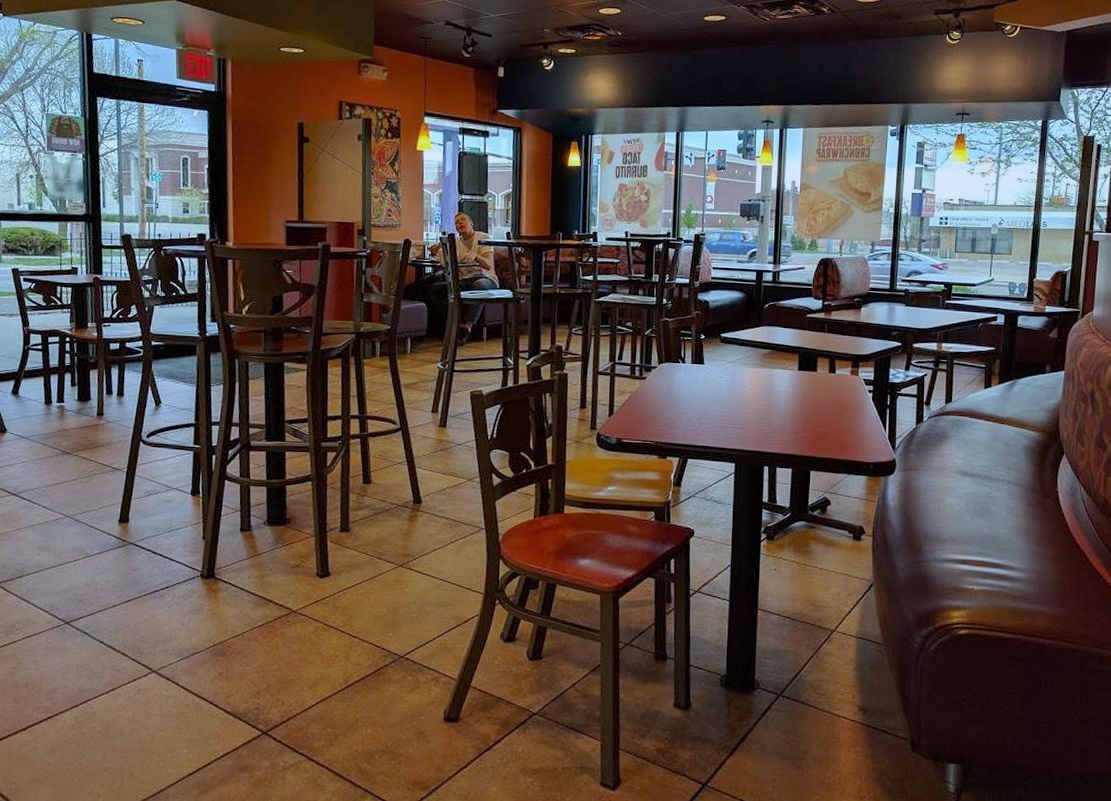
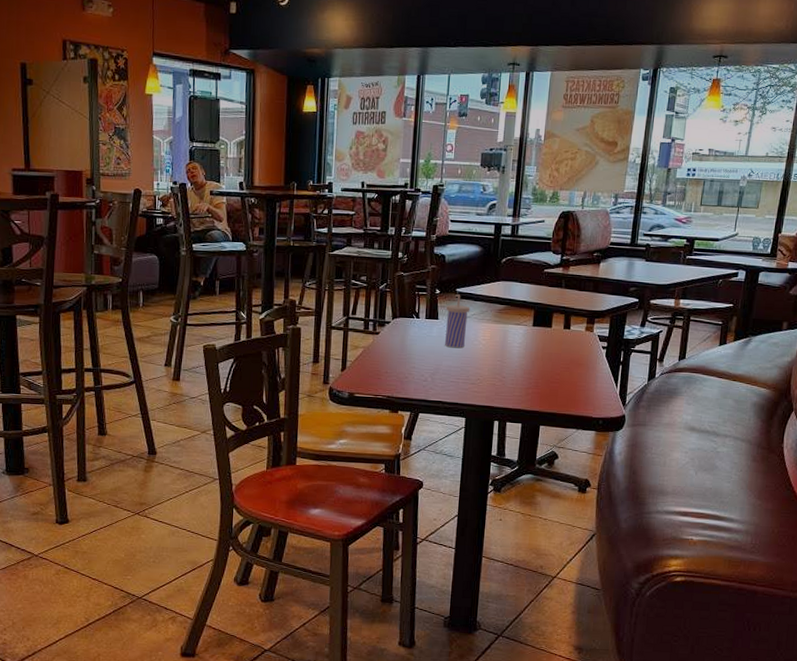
beverage cup: none [711,339,736,393] -> present [444,294,471,348]

